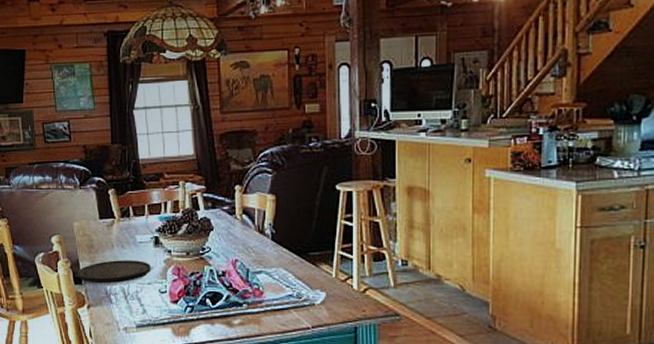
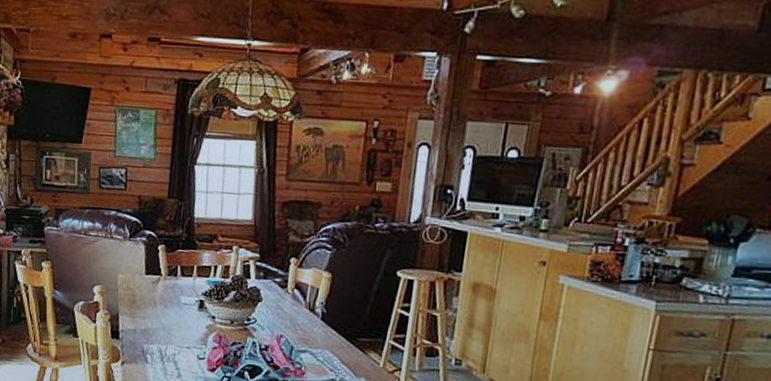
plate: present [78,260,151,283] -> none [116,318,192,342]

